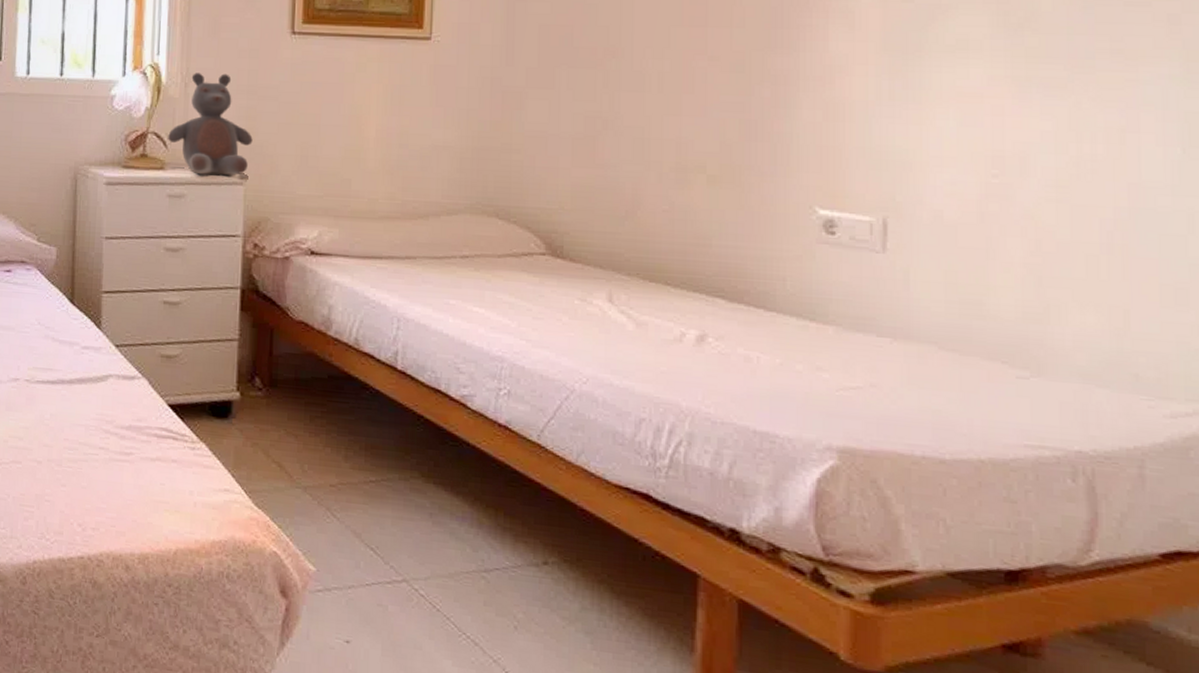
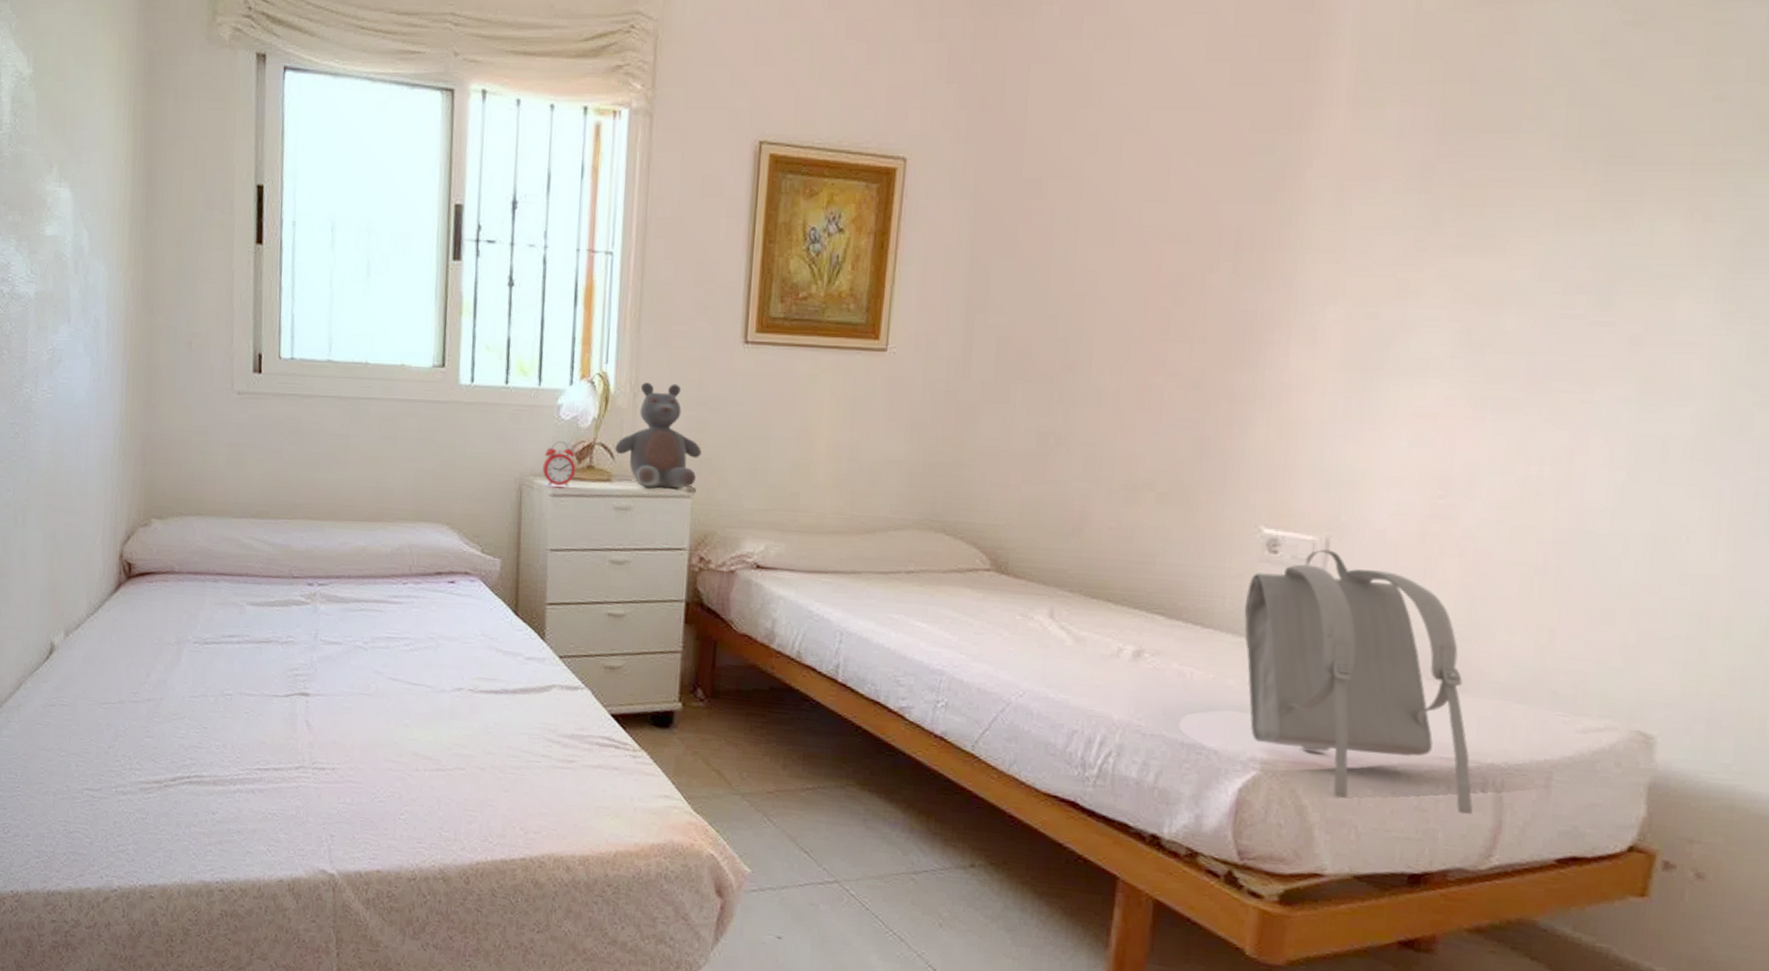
alarm clock: none [97,130,130,176] -> present [542,441,576,487]
backpack: none [806,230,1065,506] -> present [1244,549,1473,815]

